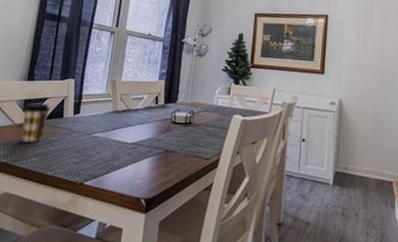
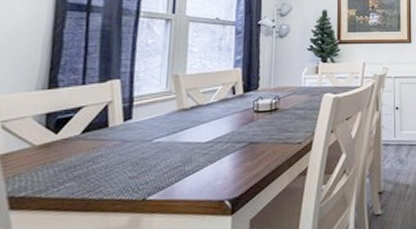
coffee cup: present [22,102,50,143] -> none [43,114,88,166]

